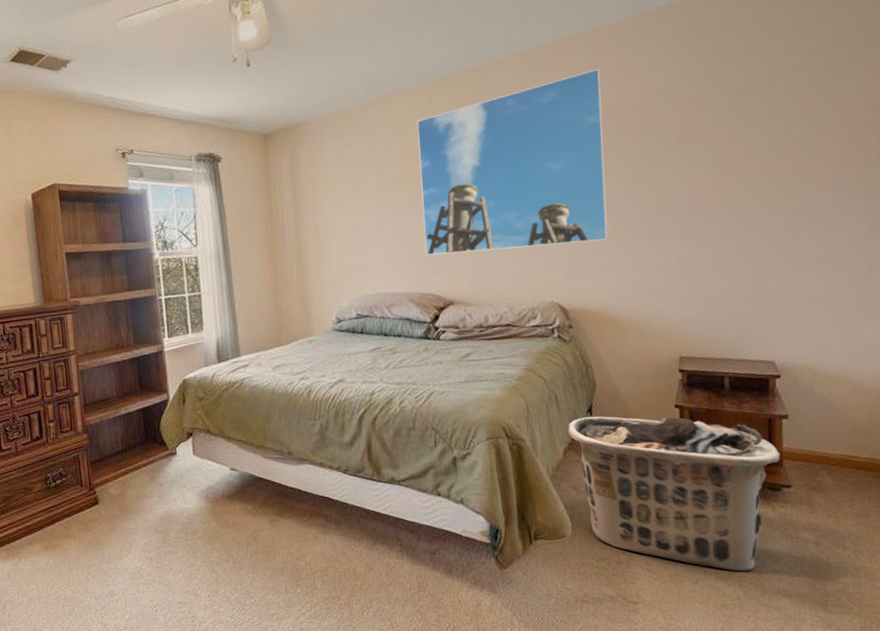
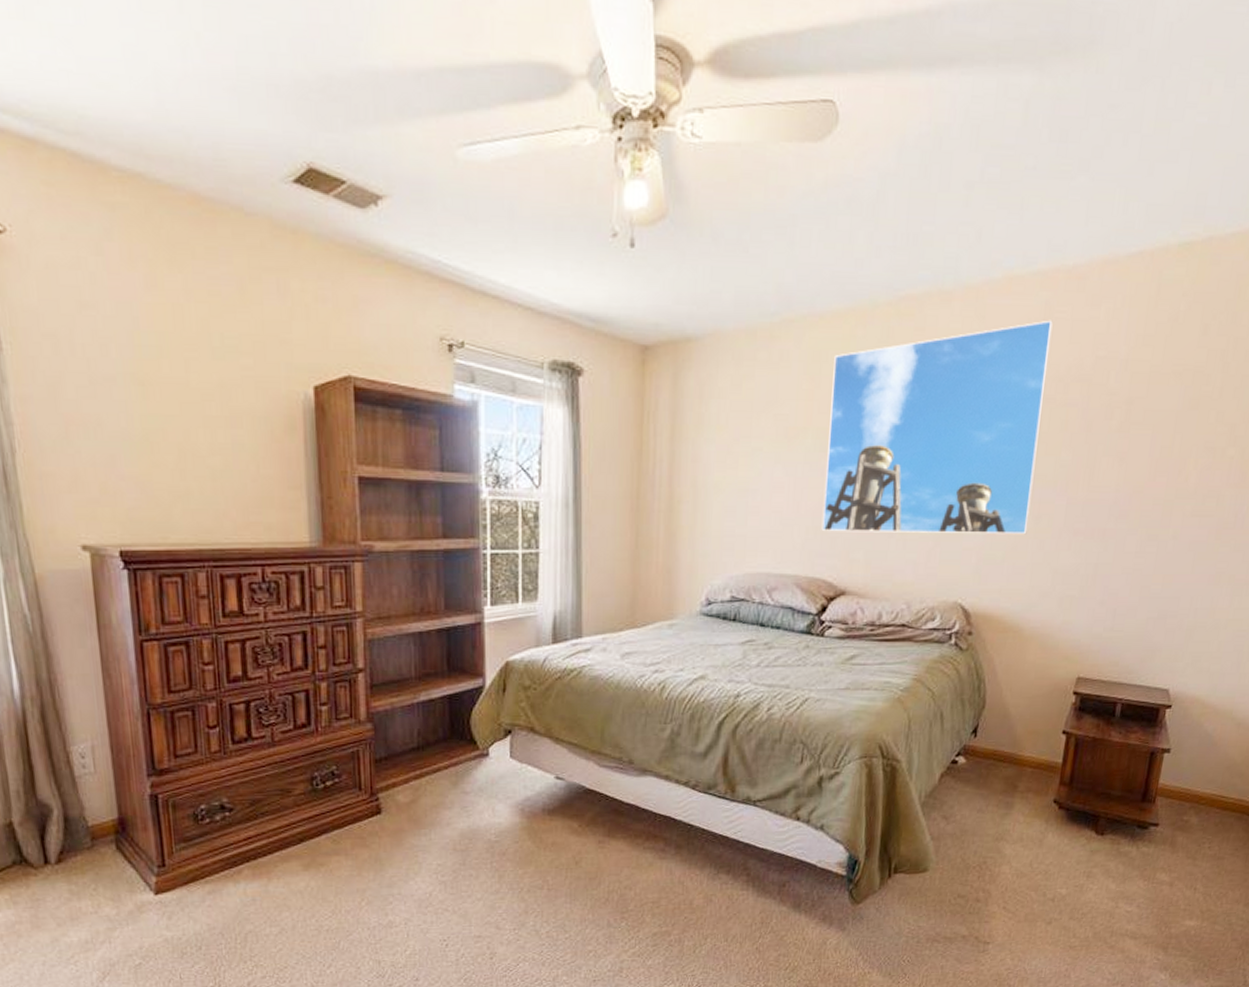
clothes hamper: present [568,416,780,572] -> none [948,738,1155,912]

